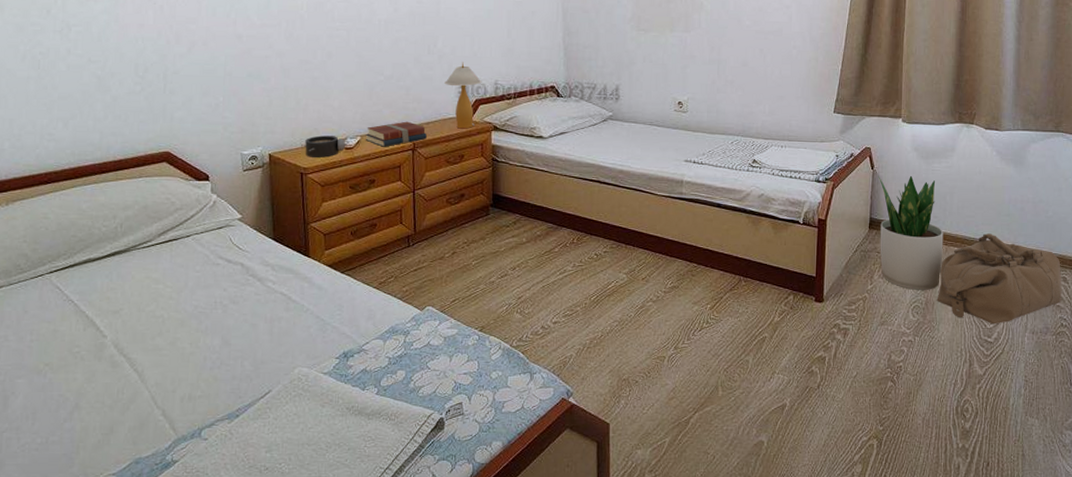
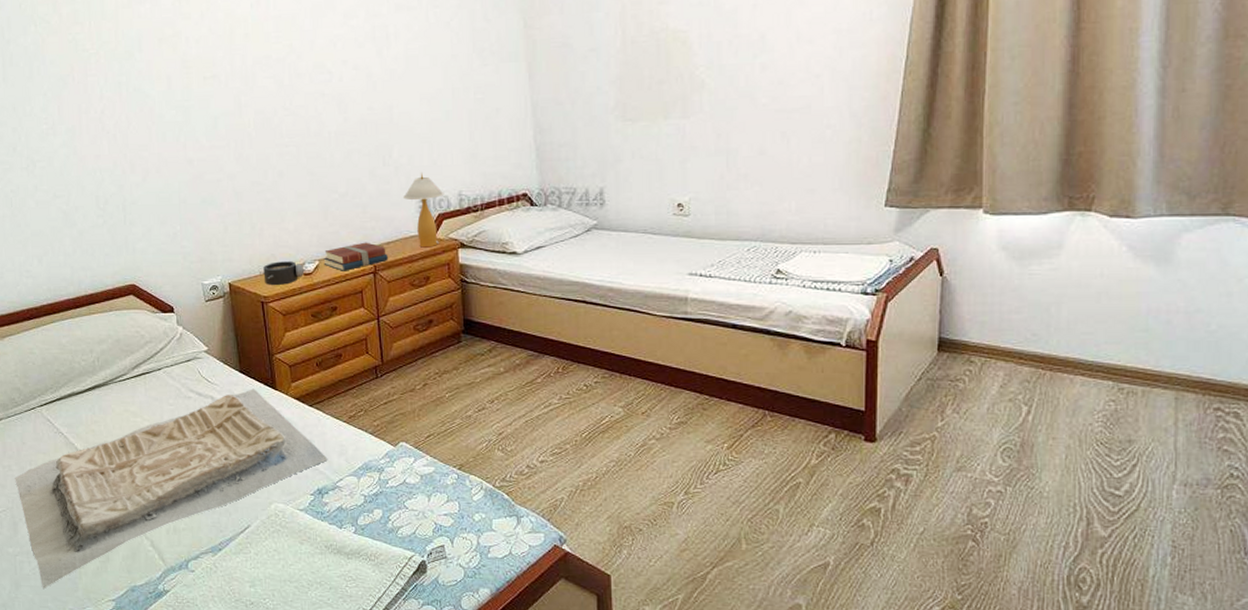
towel: none [11,256,356,466] -> present [15,389,328,589]
planter: present [878,175,944,290] -> none [949,282,1047,428]
duffel bag: present [936,233,1062,325] -> none [1037,355,1232,473]

